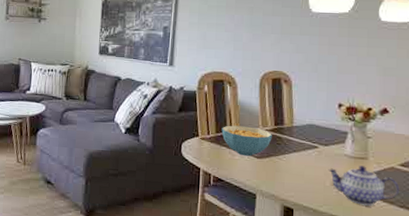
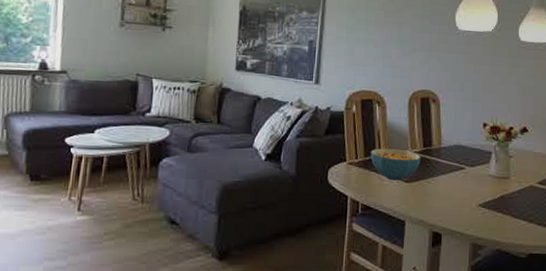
teapot: present [328,165,400,206] -> none [474,185,538,225]

